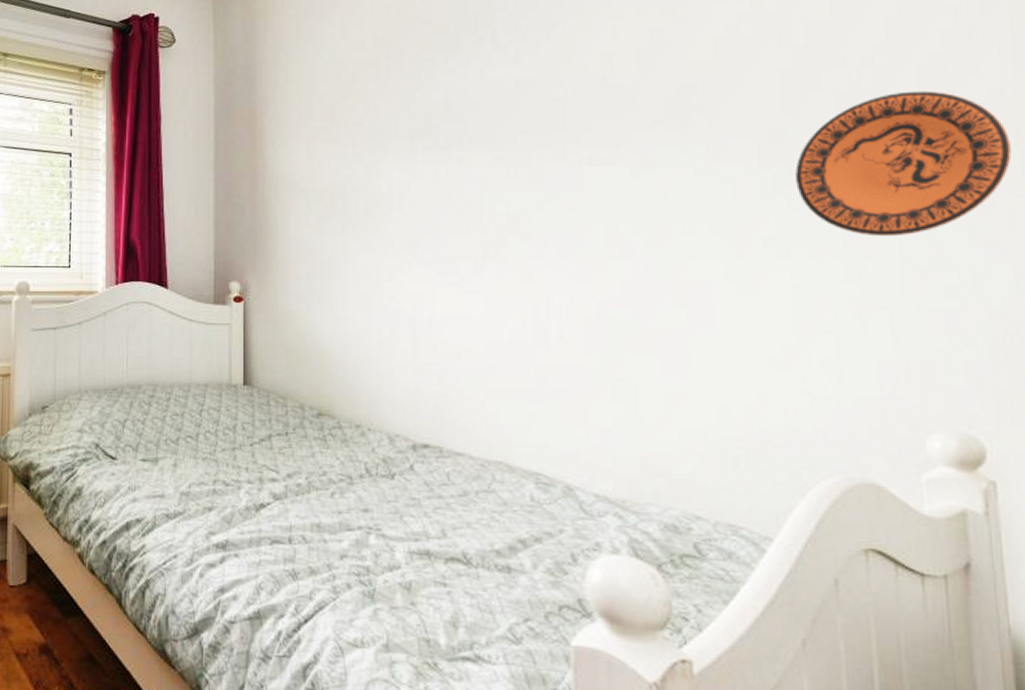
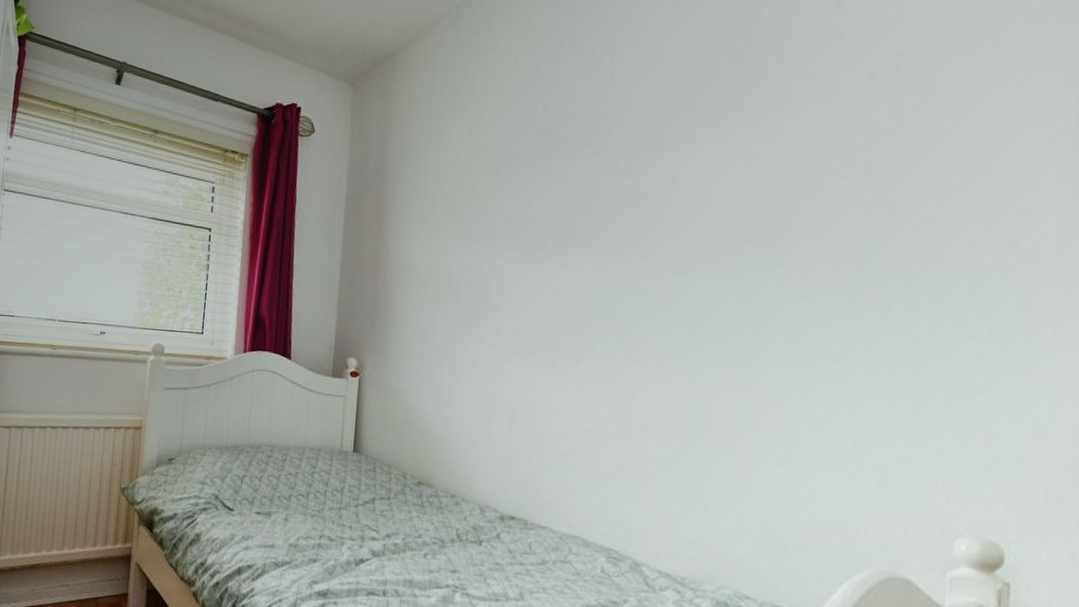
decorative plate: present [795,90,1012,237] -> none [865,230,1060,361]

